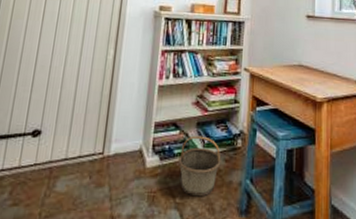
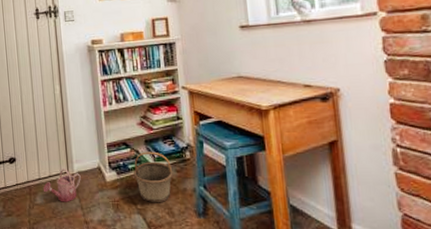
watering can: none [68,148,117,191] -> present [43,169,81,202]

